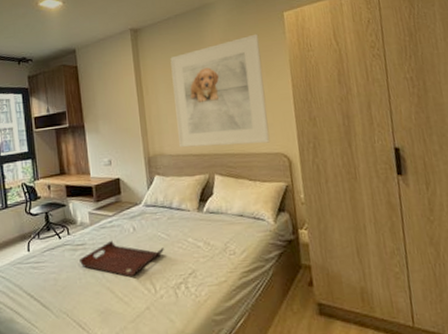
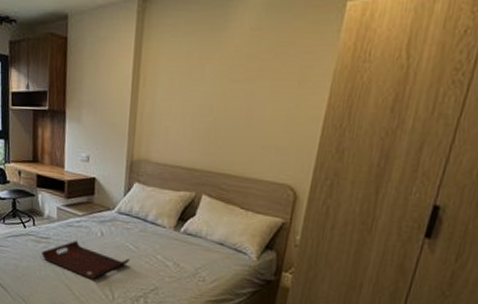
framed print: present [170,33,270,148] -> none [169,27,304,170]

